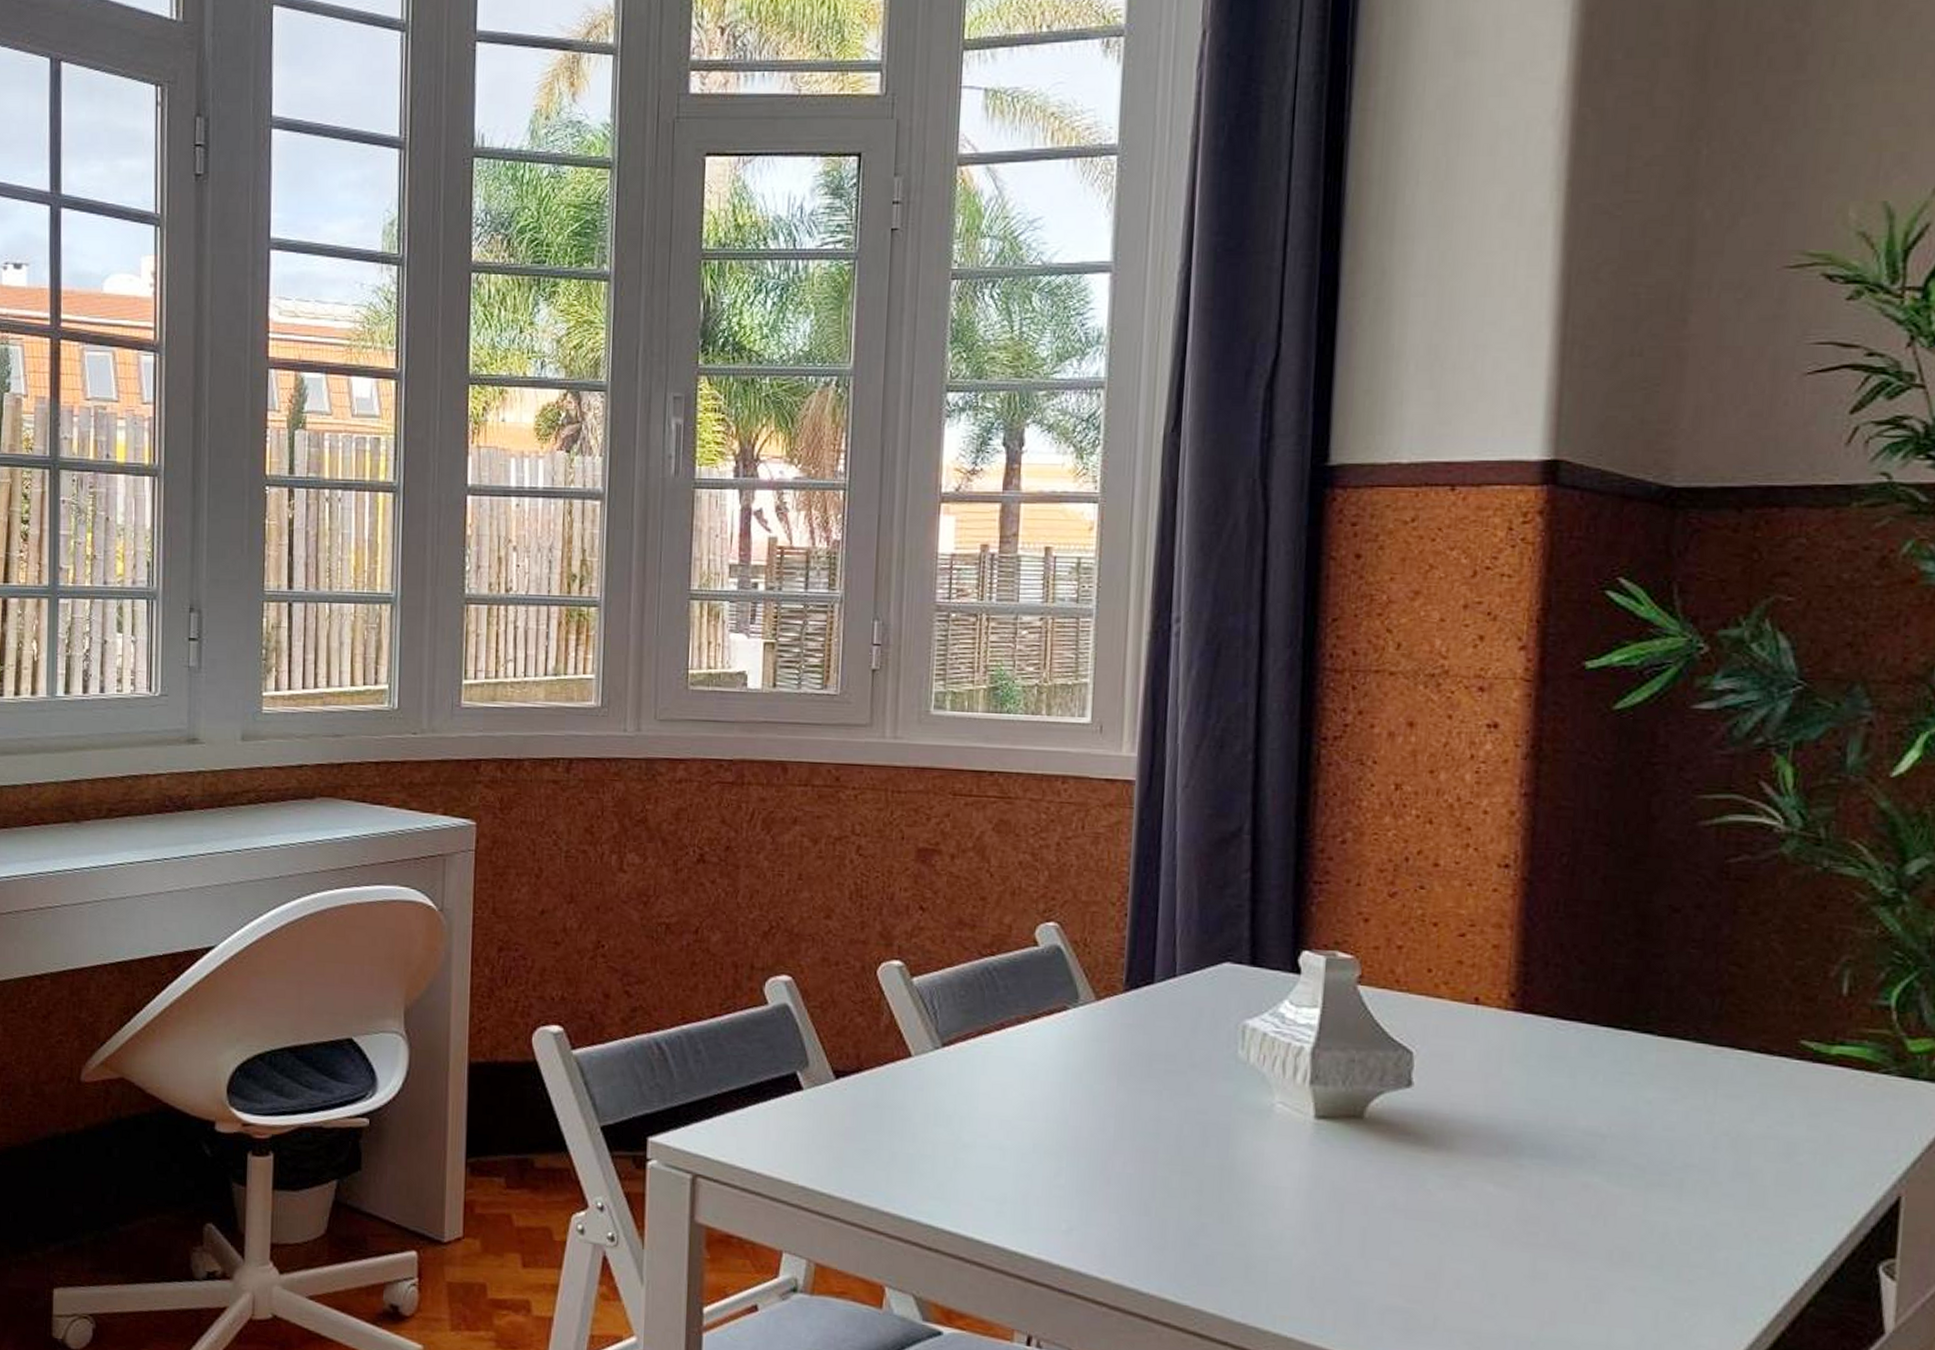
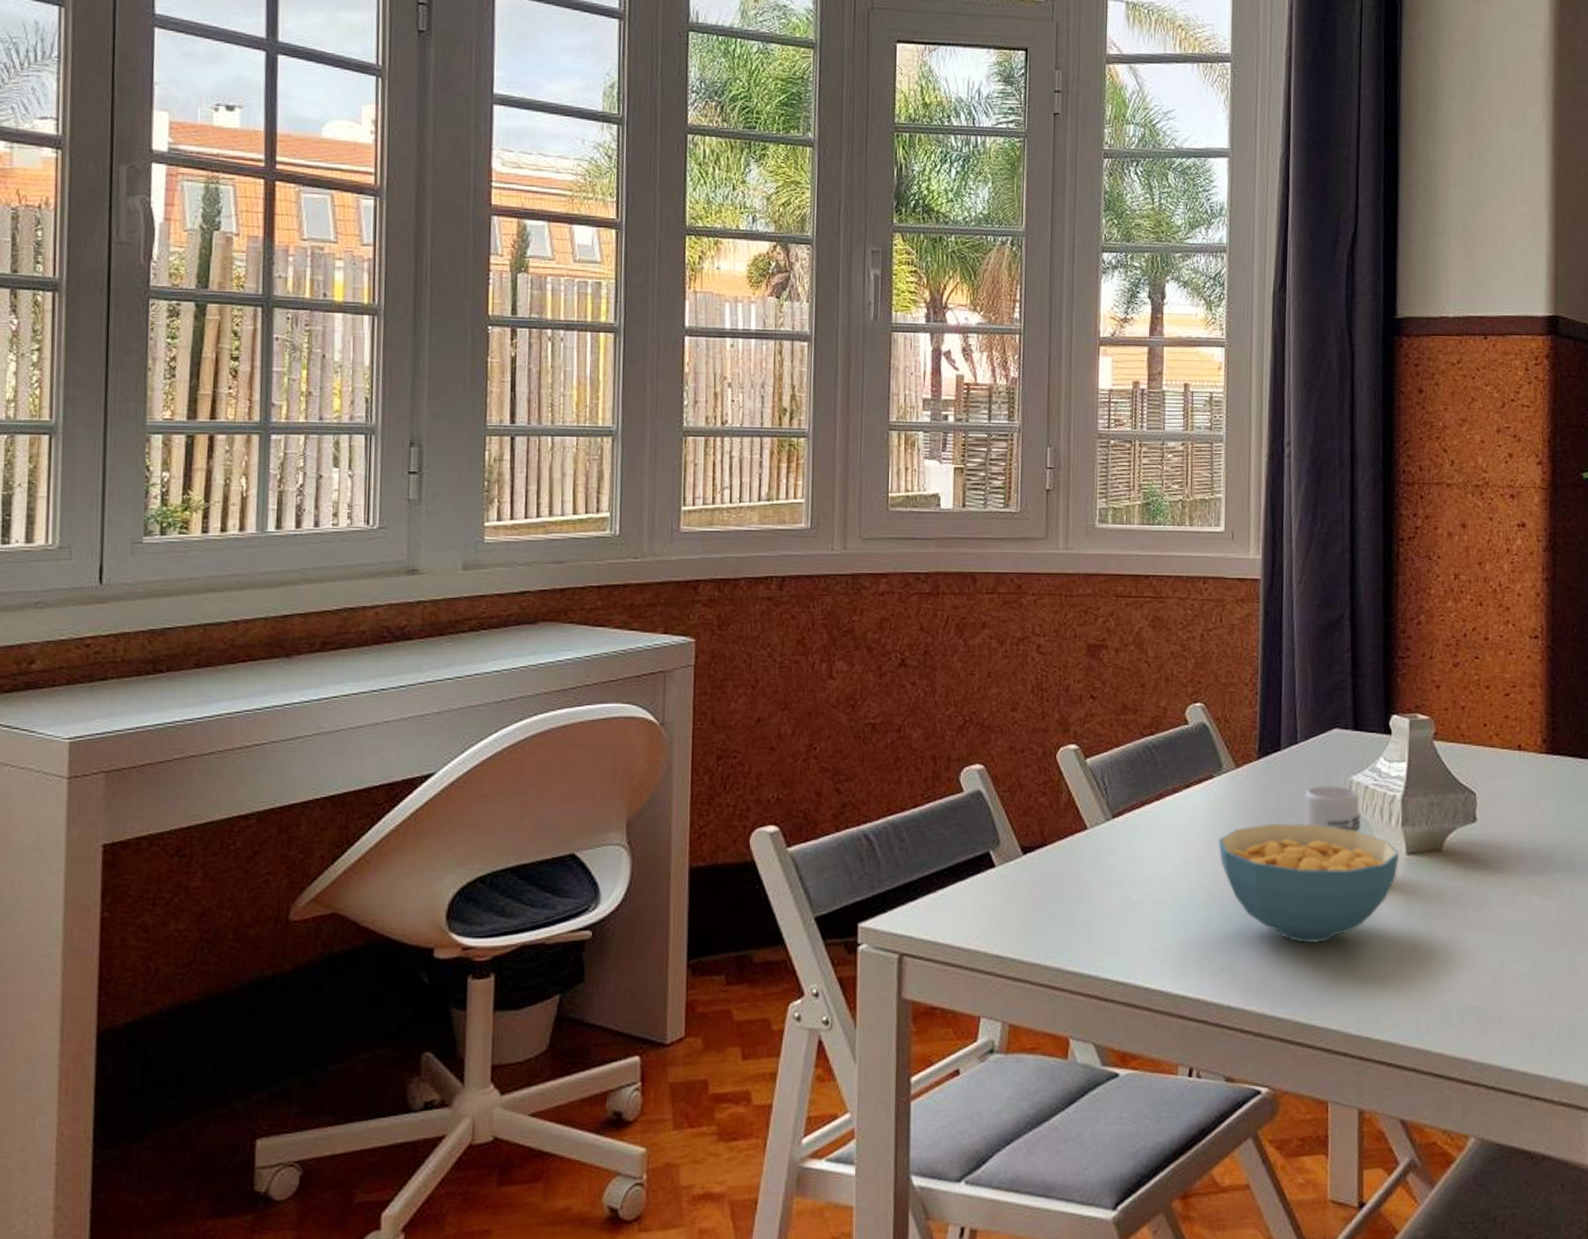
cereal bowl: none [1071,1067,1306,1211] -> present [1218,823,1400,943]
cup: none [1181,1028,1256,1087] -> present [1304,785,1361,832]

